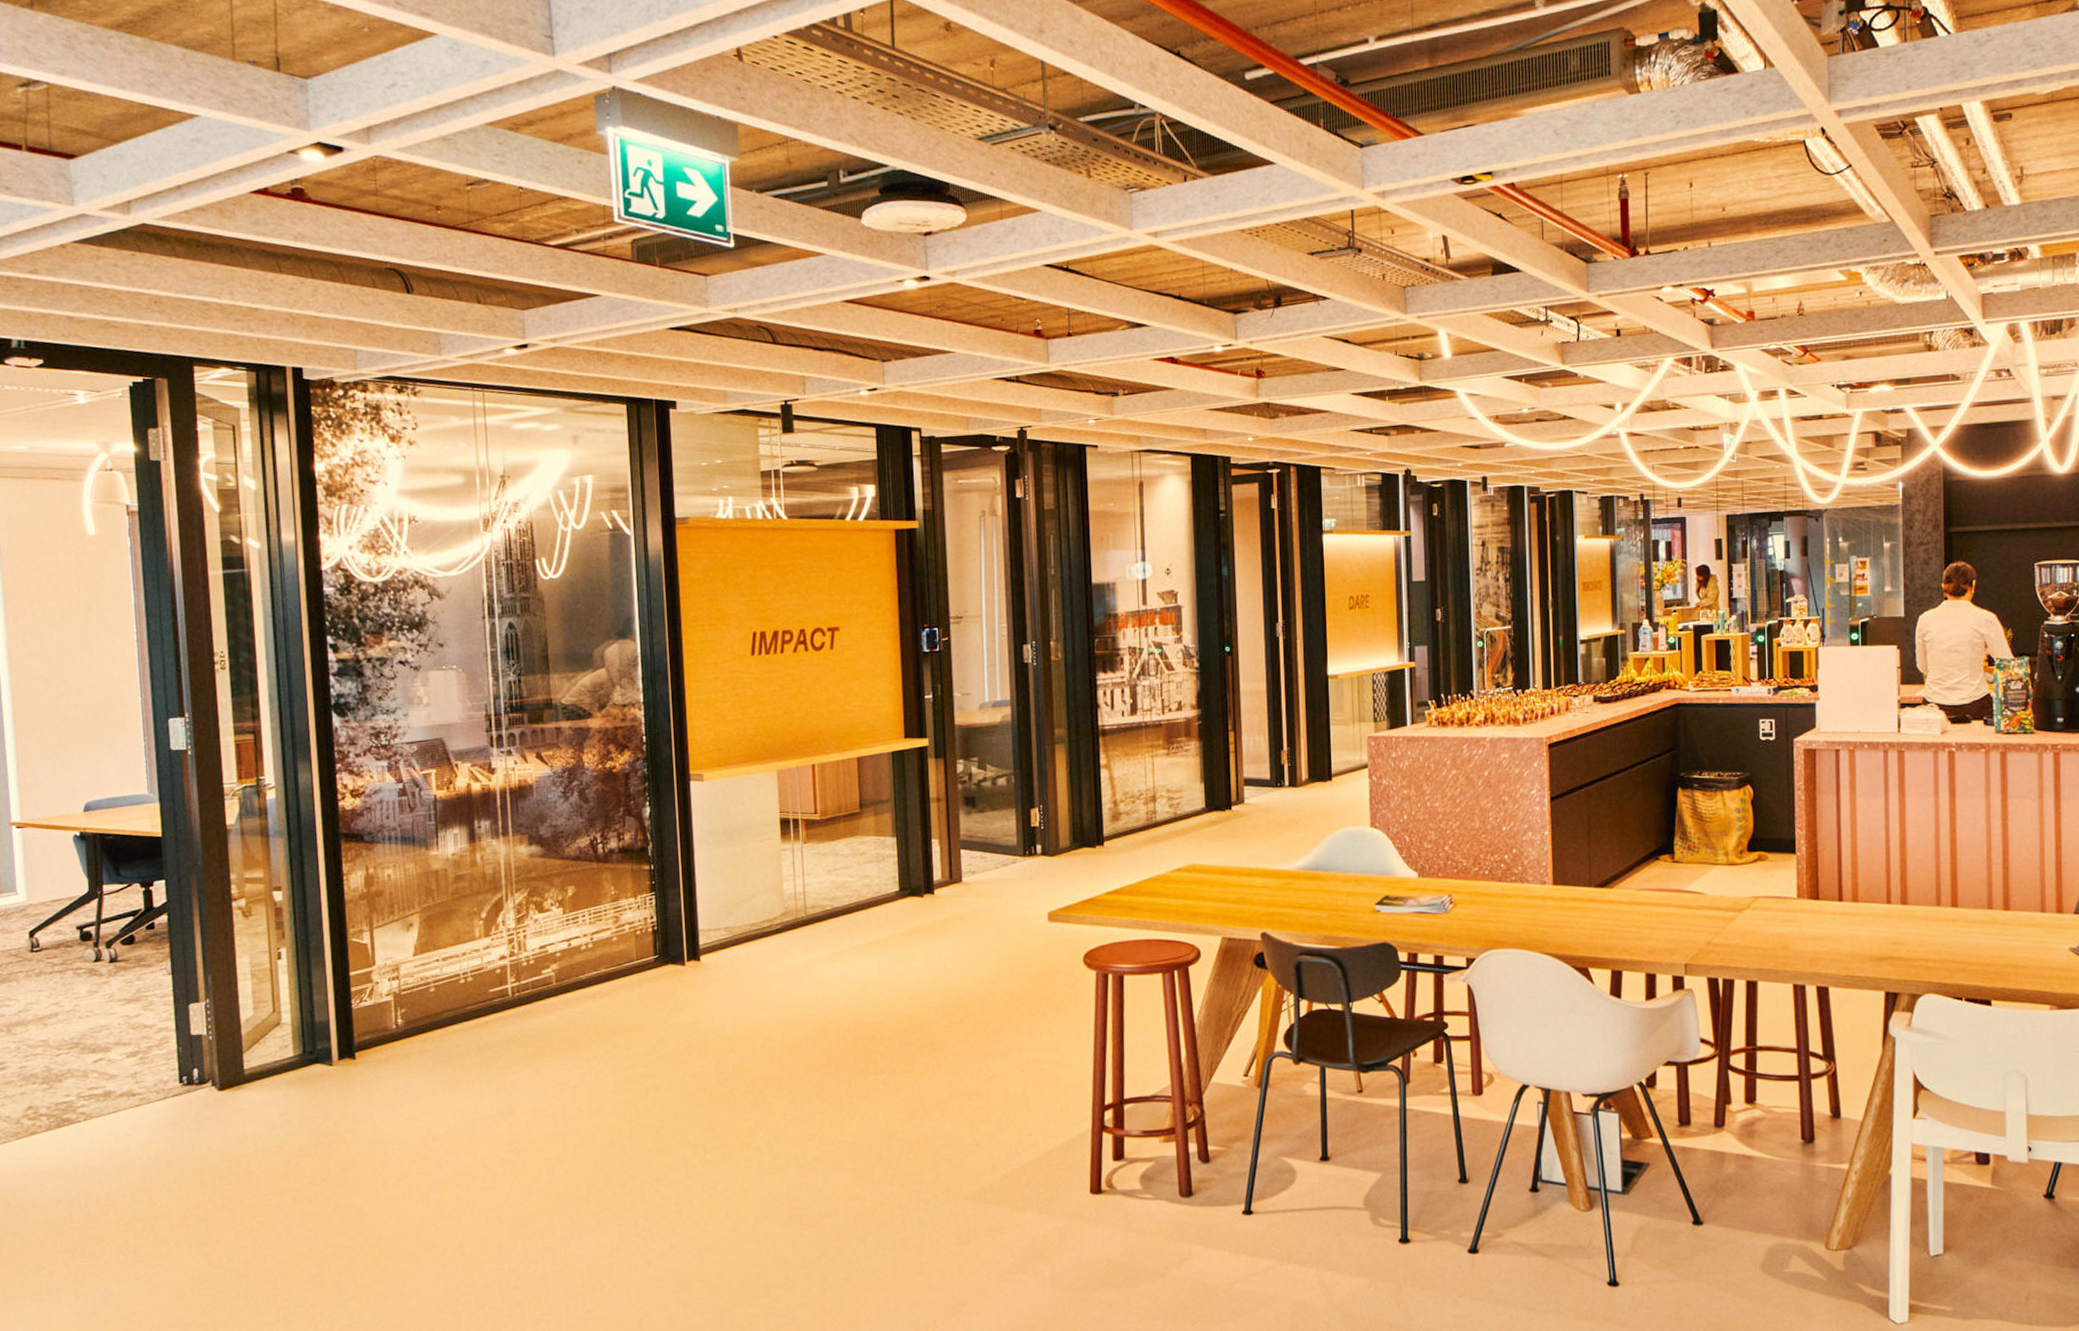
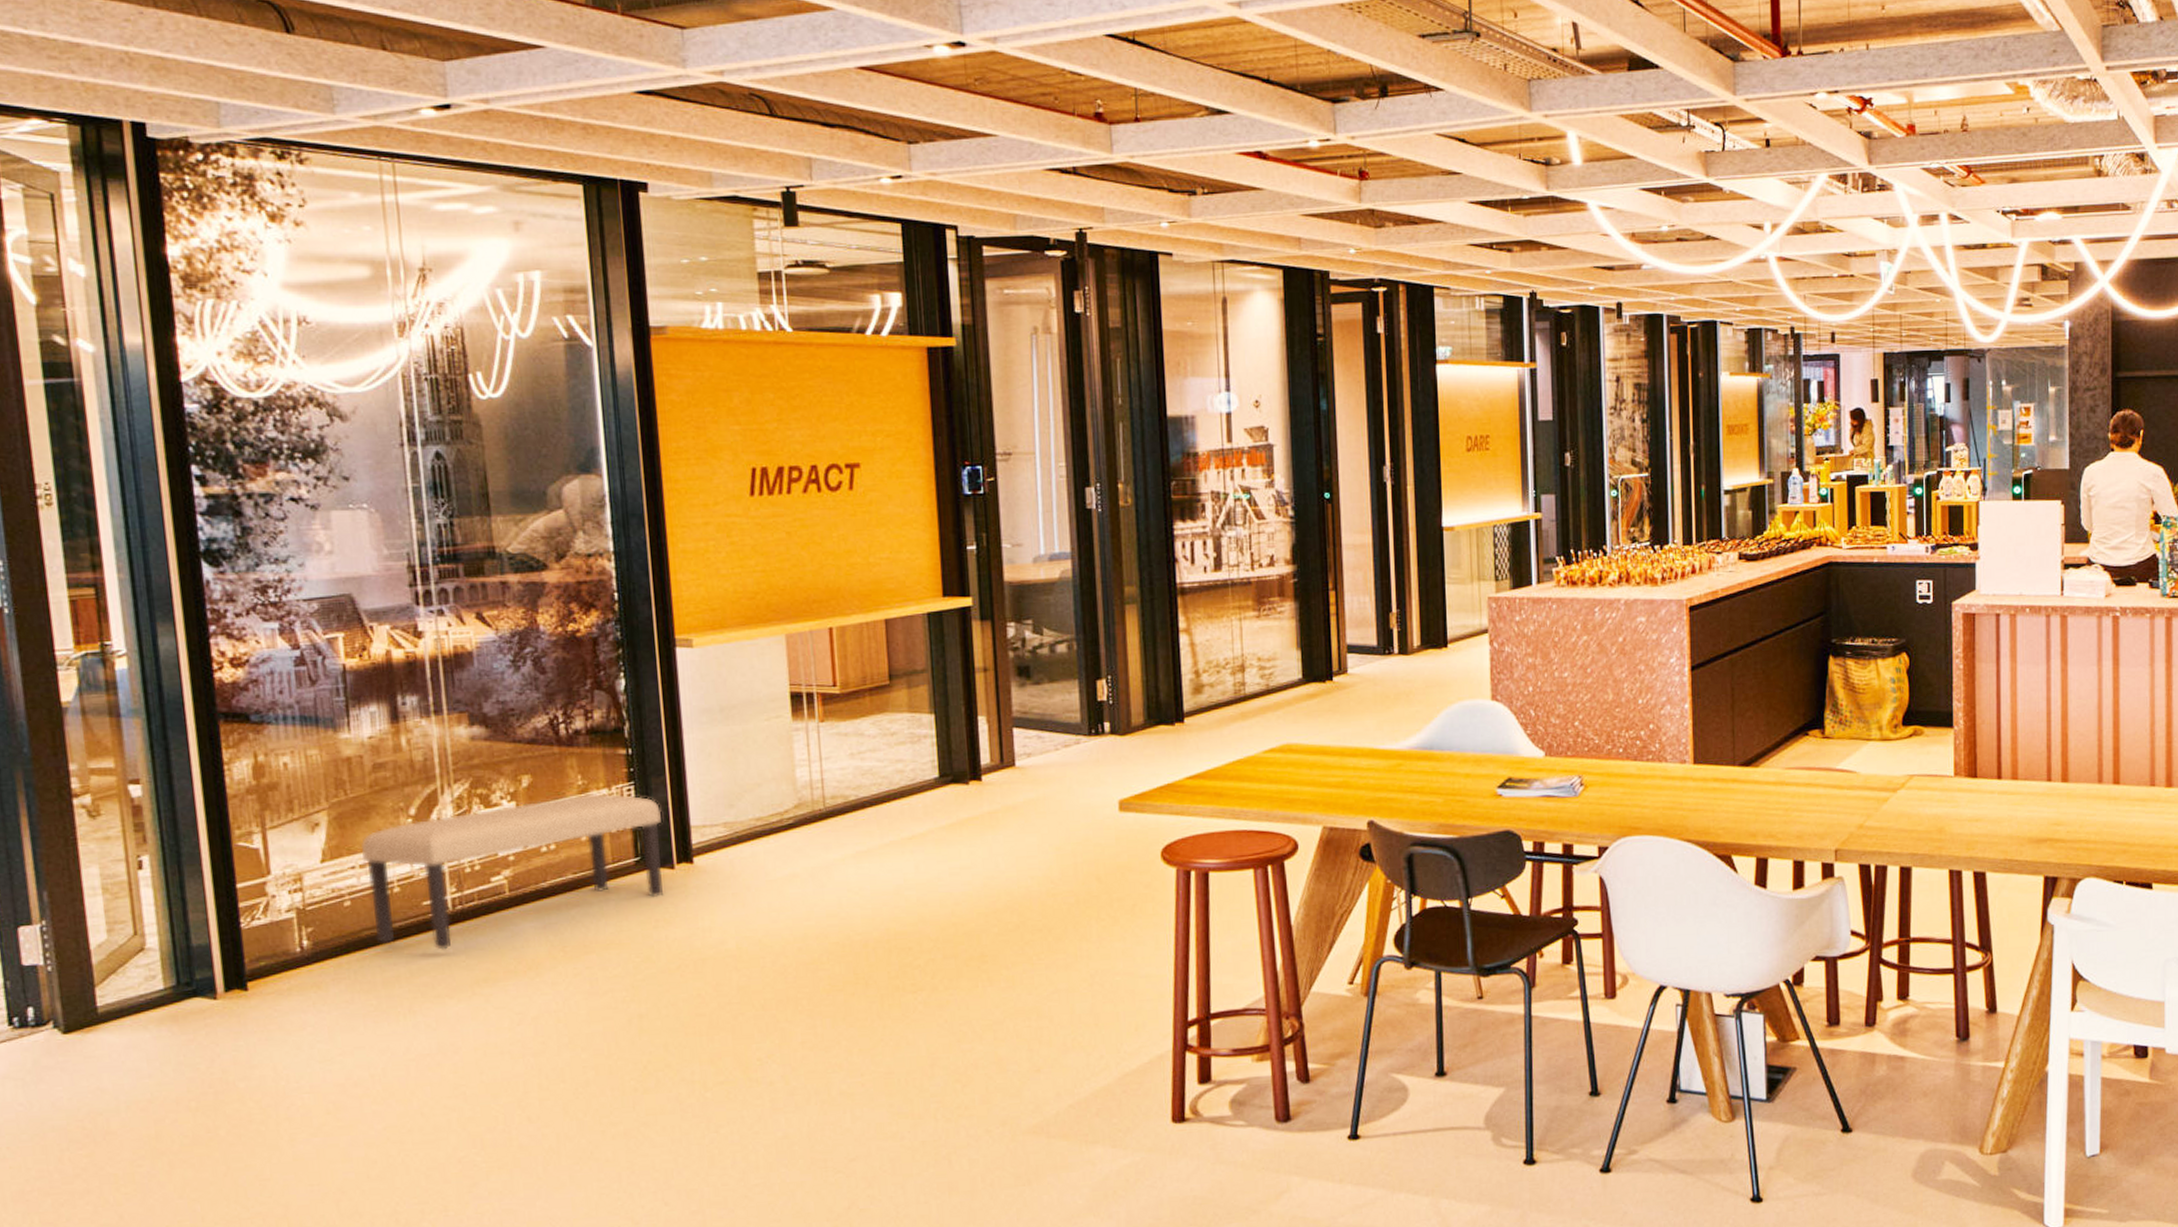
bench: none [444,902,676,1029] -> present [361,793,663,950]

